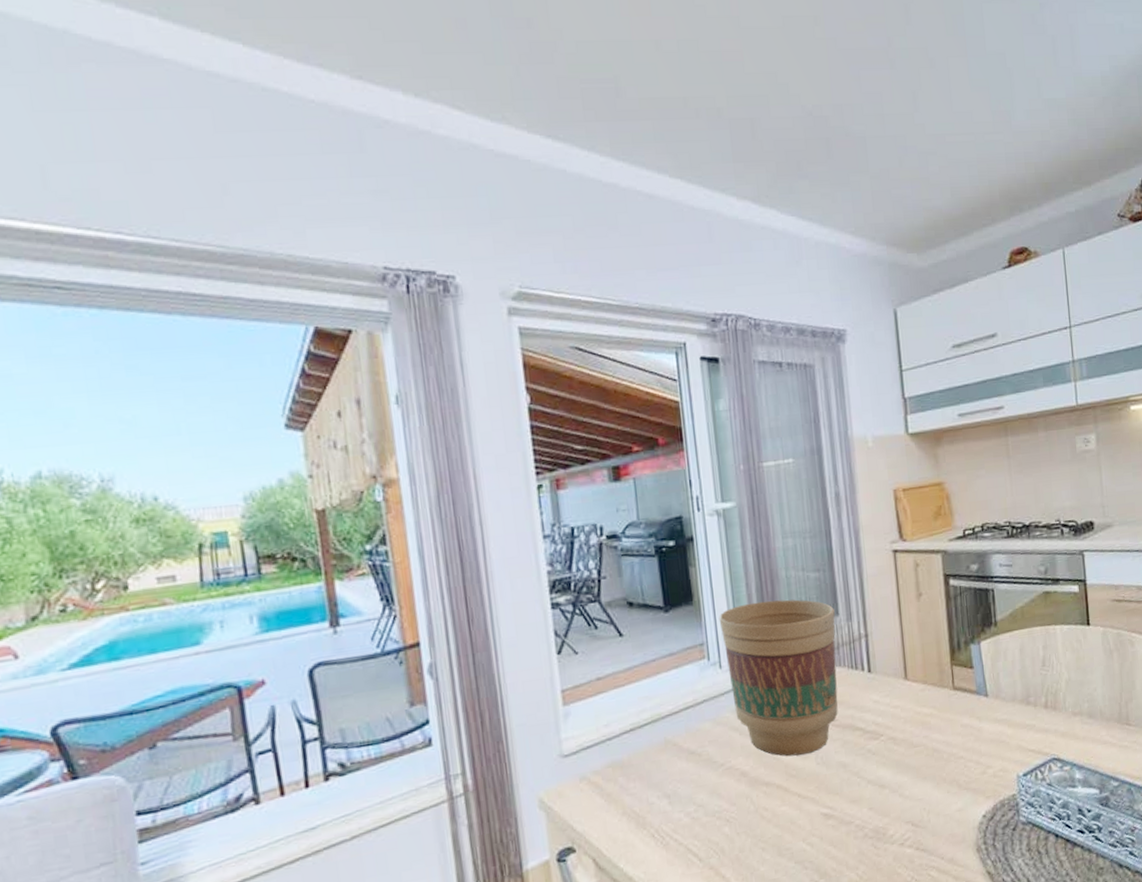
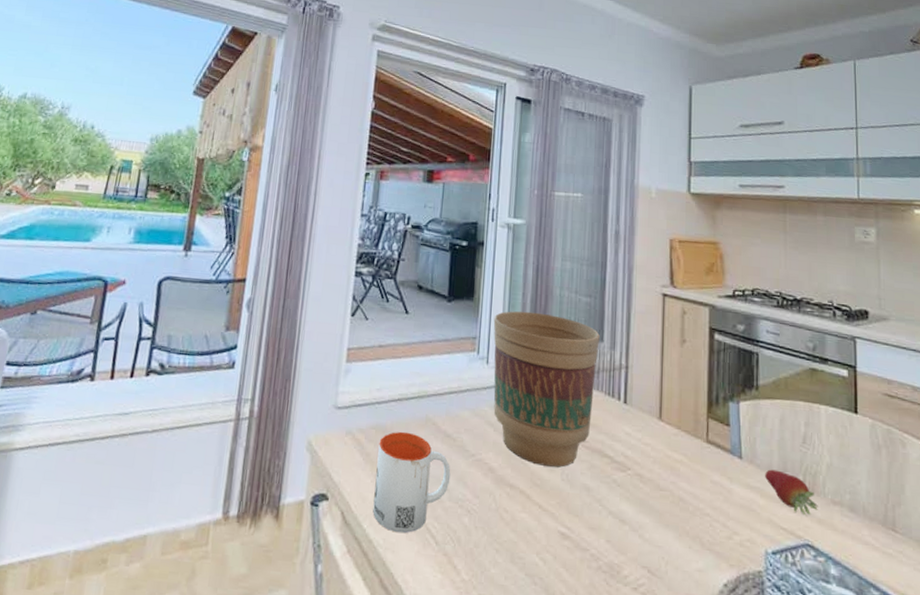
mug: none [618,760,703,863] -> present [373,431,451,533]
fruit: none [1010,697,1061,733] -> present [765,469,818,516]

